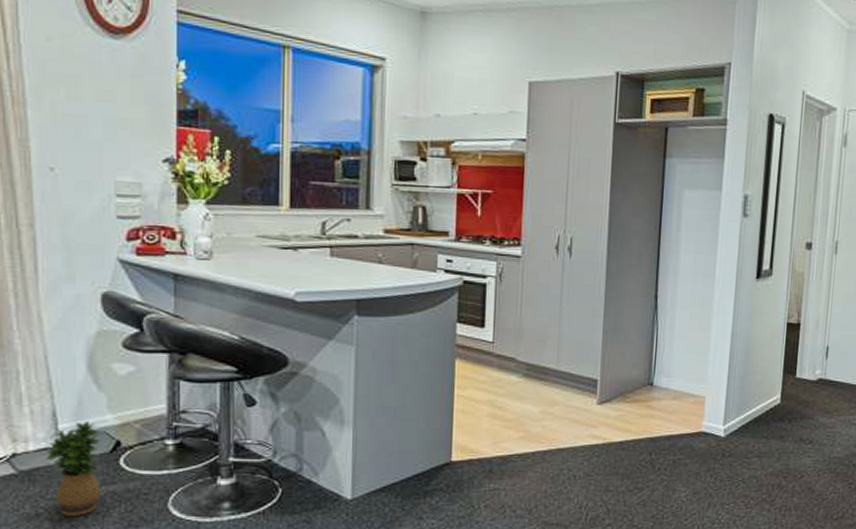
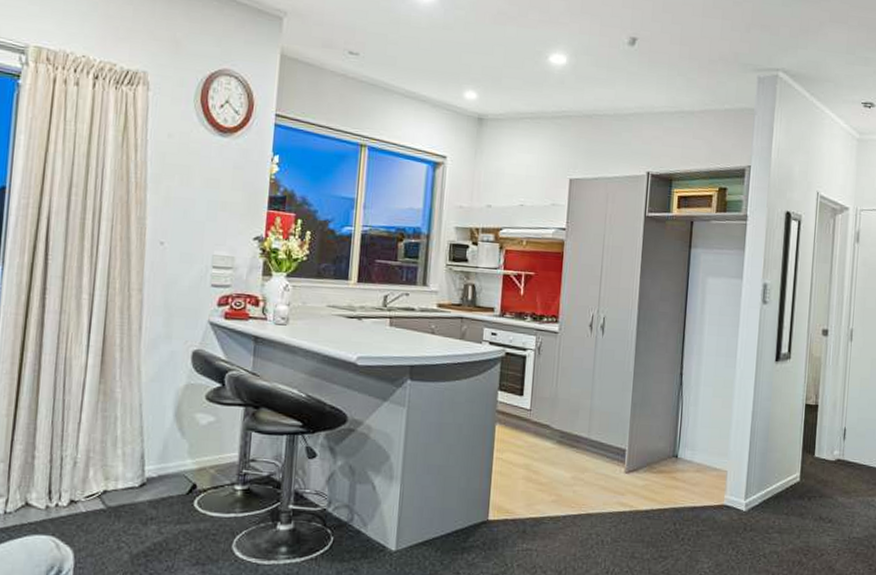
potted plant: present [47,420,101,516] -> none [132,463,180,551]

